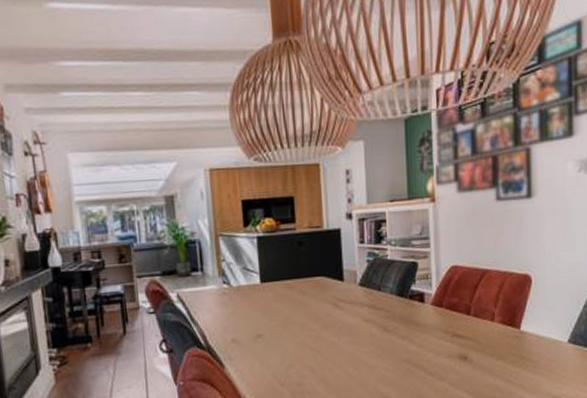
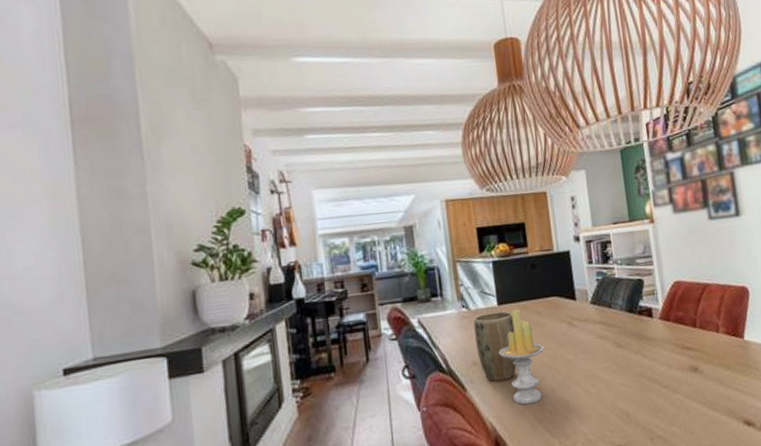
plant pot: none [234,289,278,360] -> present [473,311,517,382]
candle: none [259,288,307,384] -> present [498,309,545,405]

